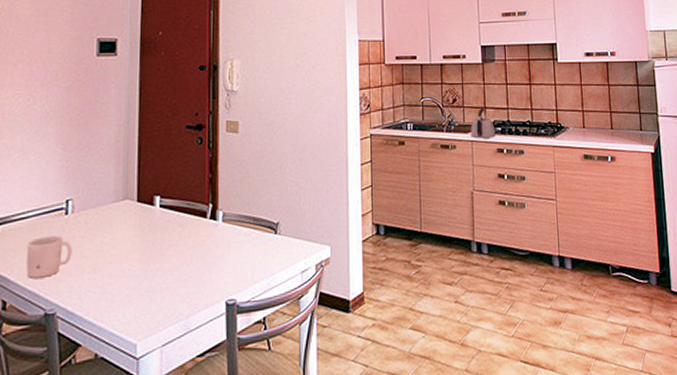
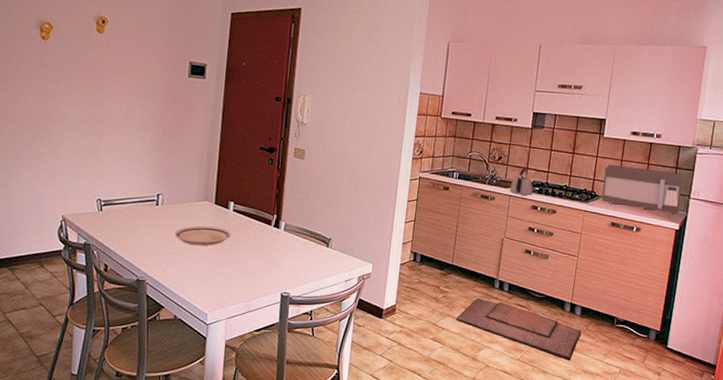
mug: present [26,235,72,278] -> none [124,220,161,252]
plate: none [89,230,160,257] -> present [174,225,232,246]
doormat: none [435,267,577,327] -> present [456,298,582,360]
microwave: none [566,90,650,138] -> present [602,165,683,216]

